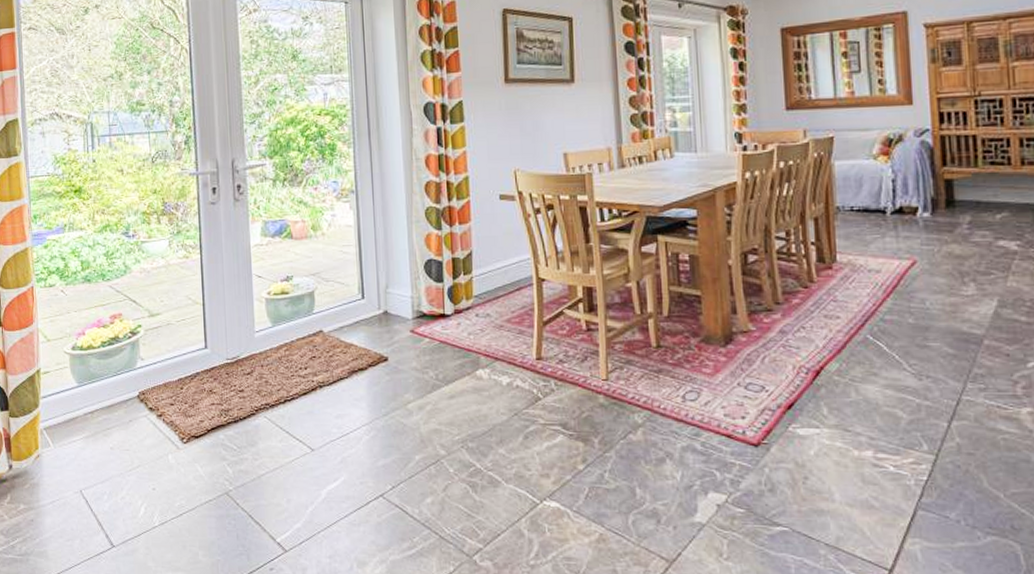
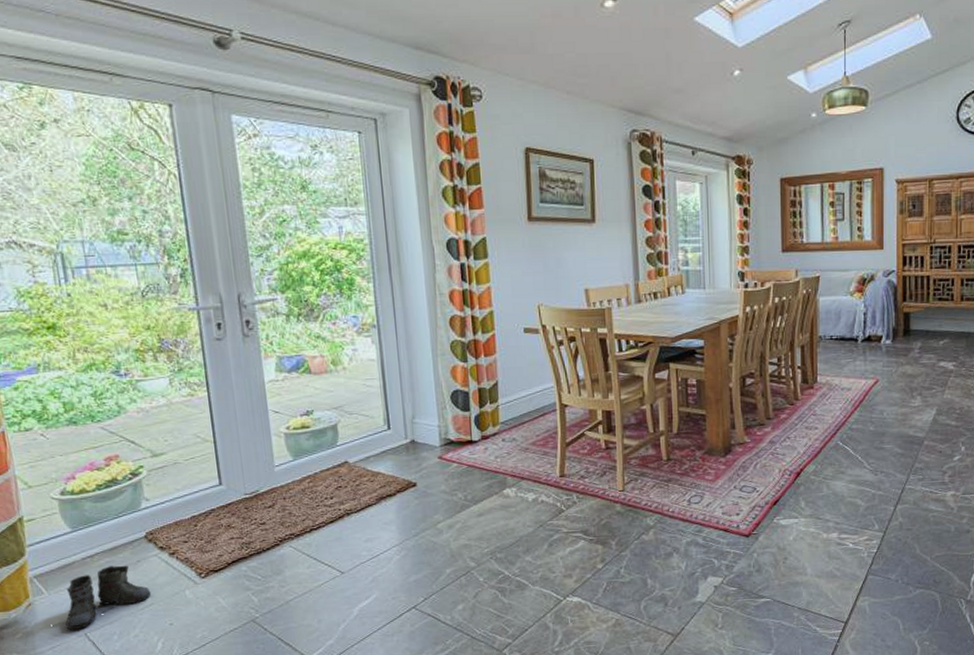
boots: none [54,423,139,485] -> present [52,565,151,629]

